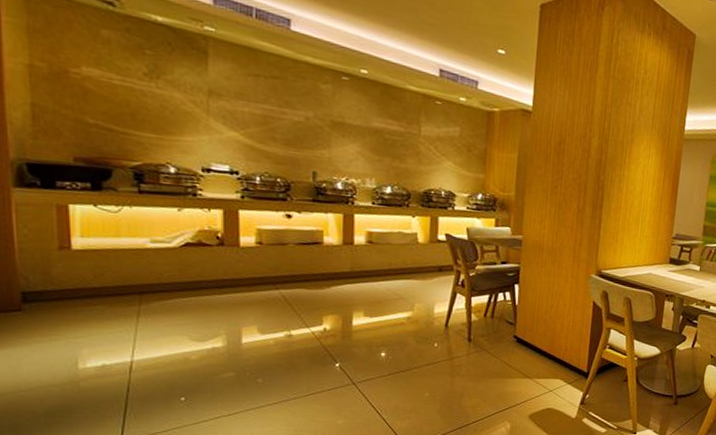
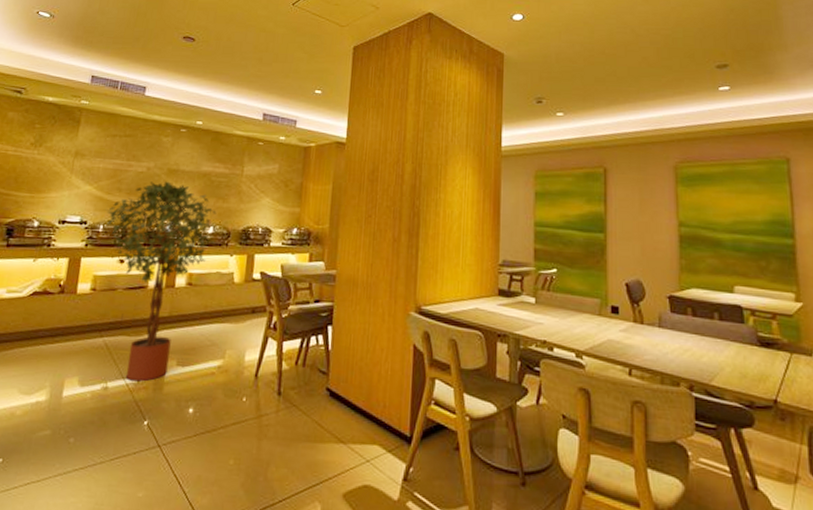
potted tree: none [260,133,395,330] -> present [105,181,217,382]

